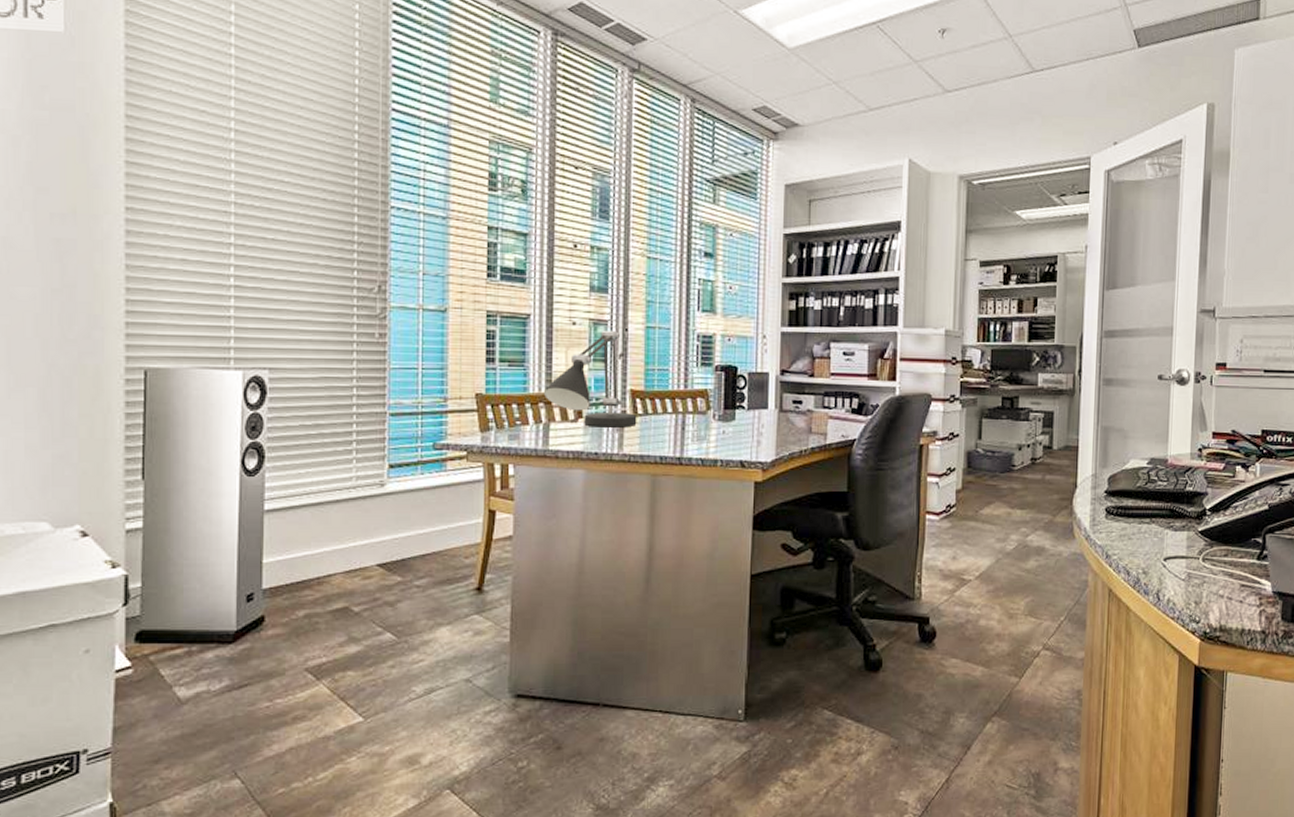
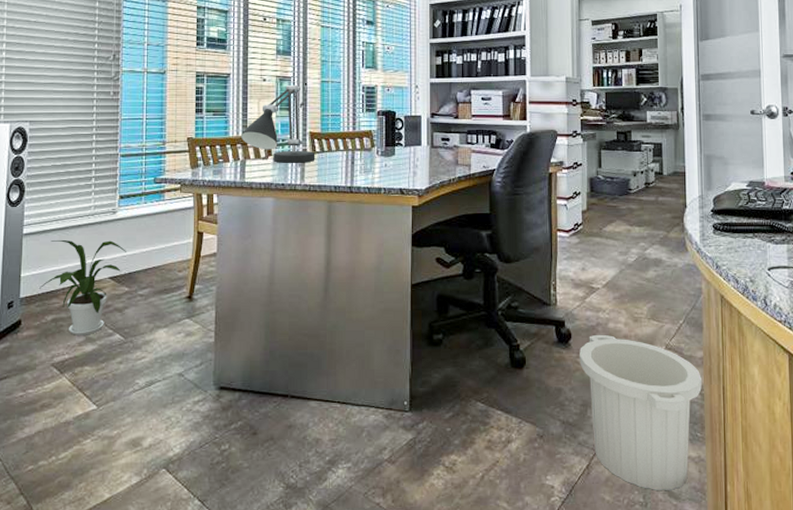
house plant: none [287,519,398,634] -> present [39,240,126,335]
trash can: none [944,632,1082,806] -> present [580,334,703,491]

